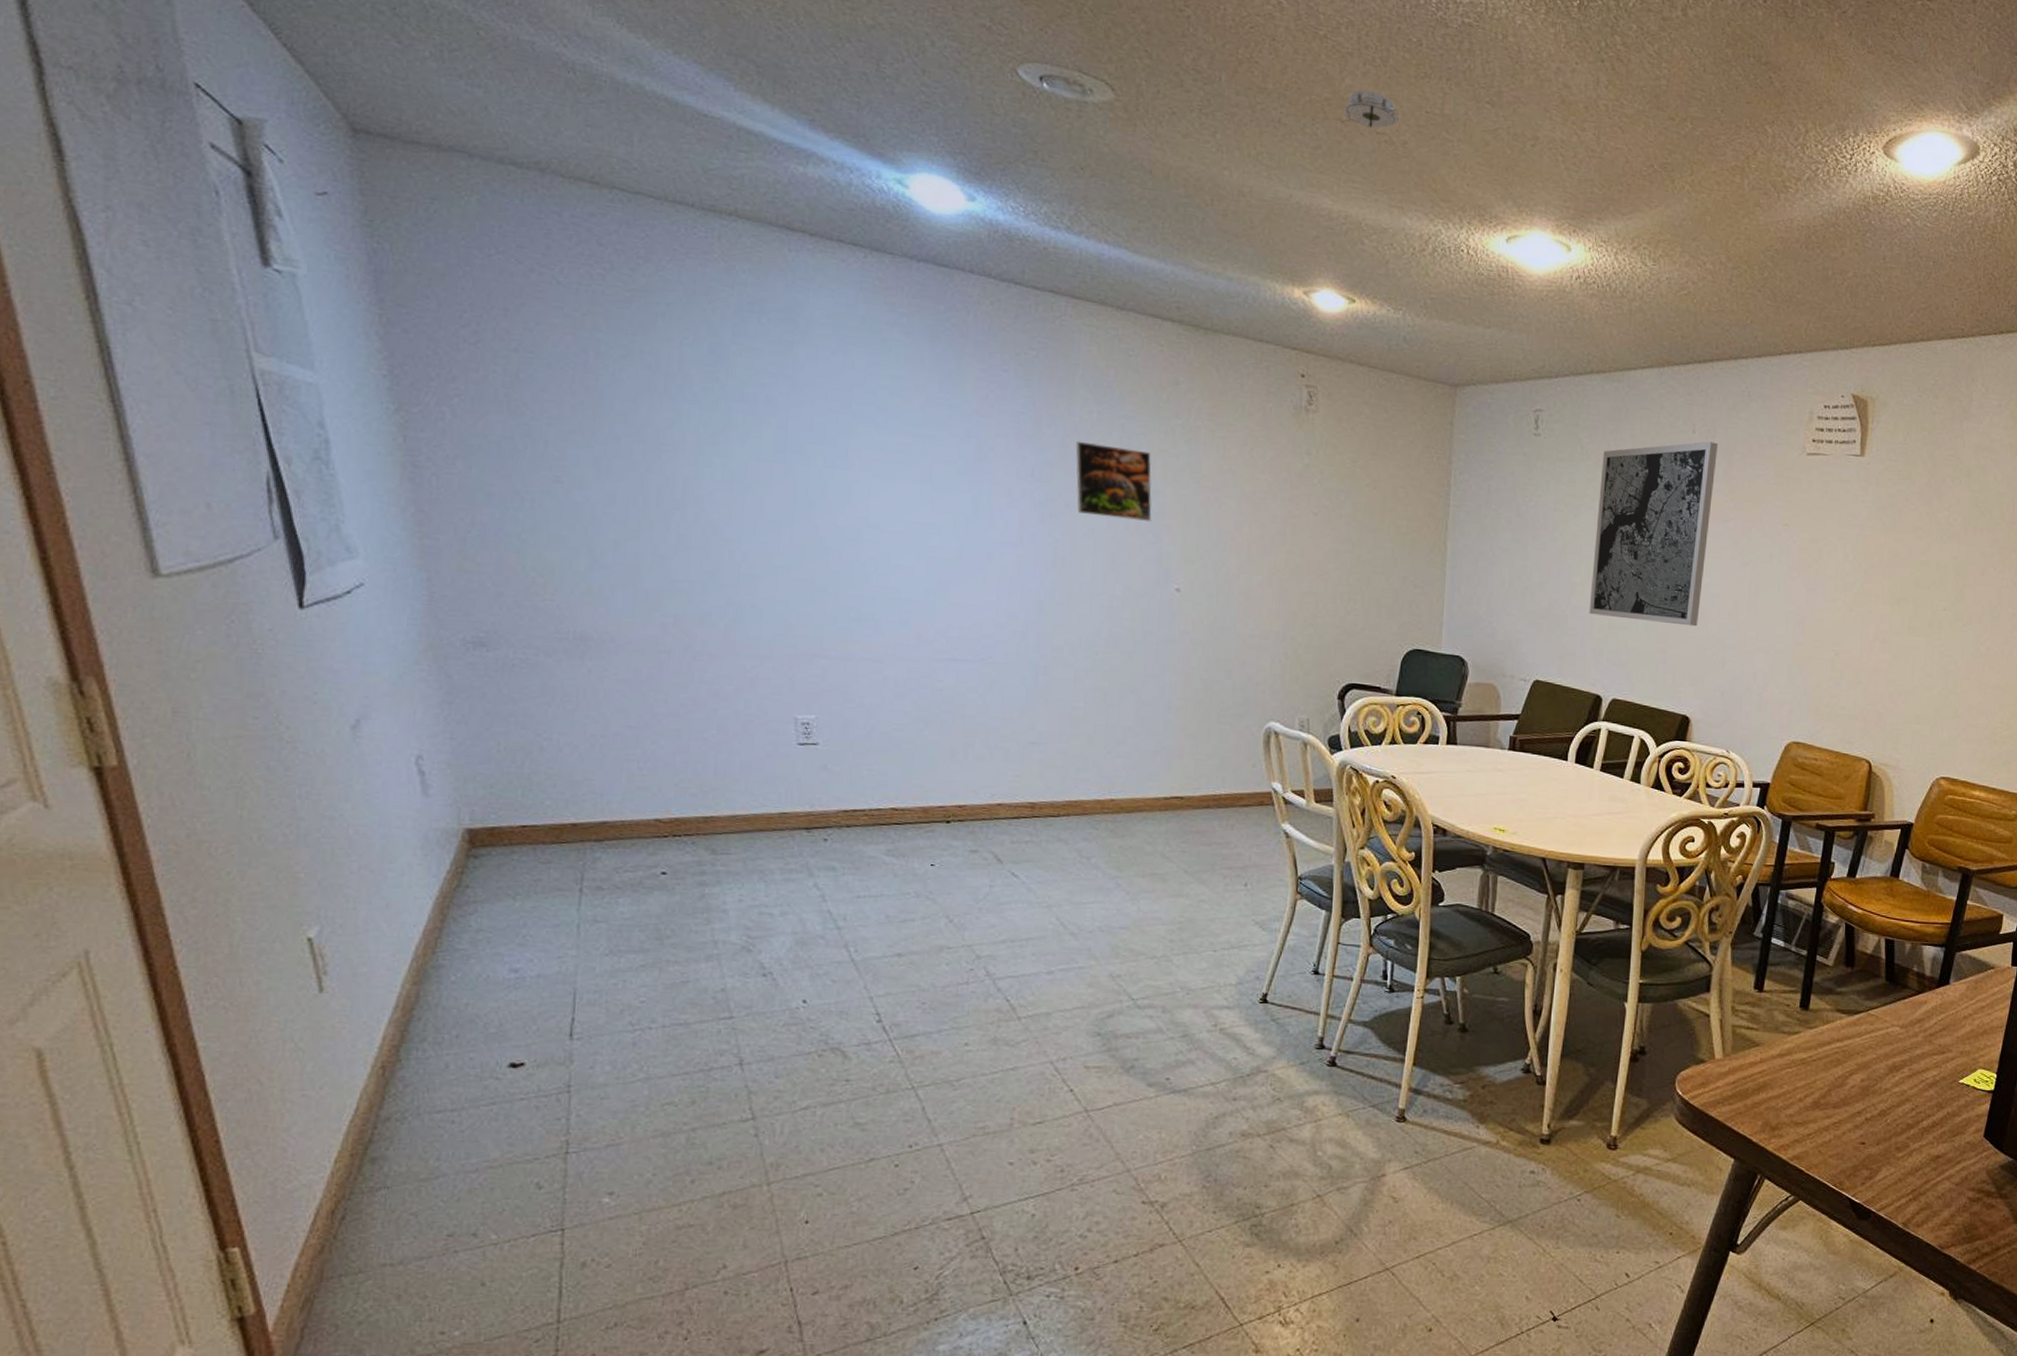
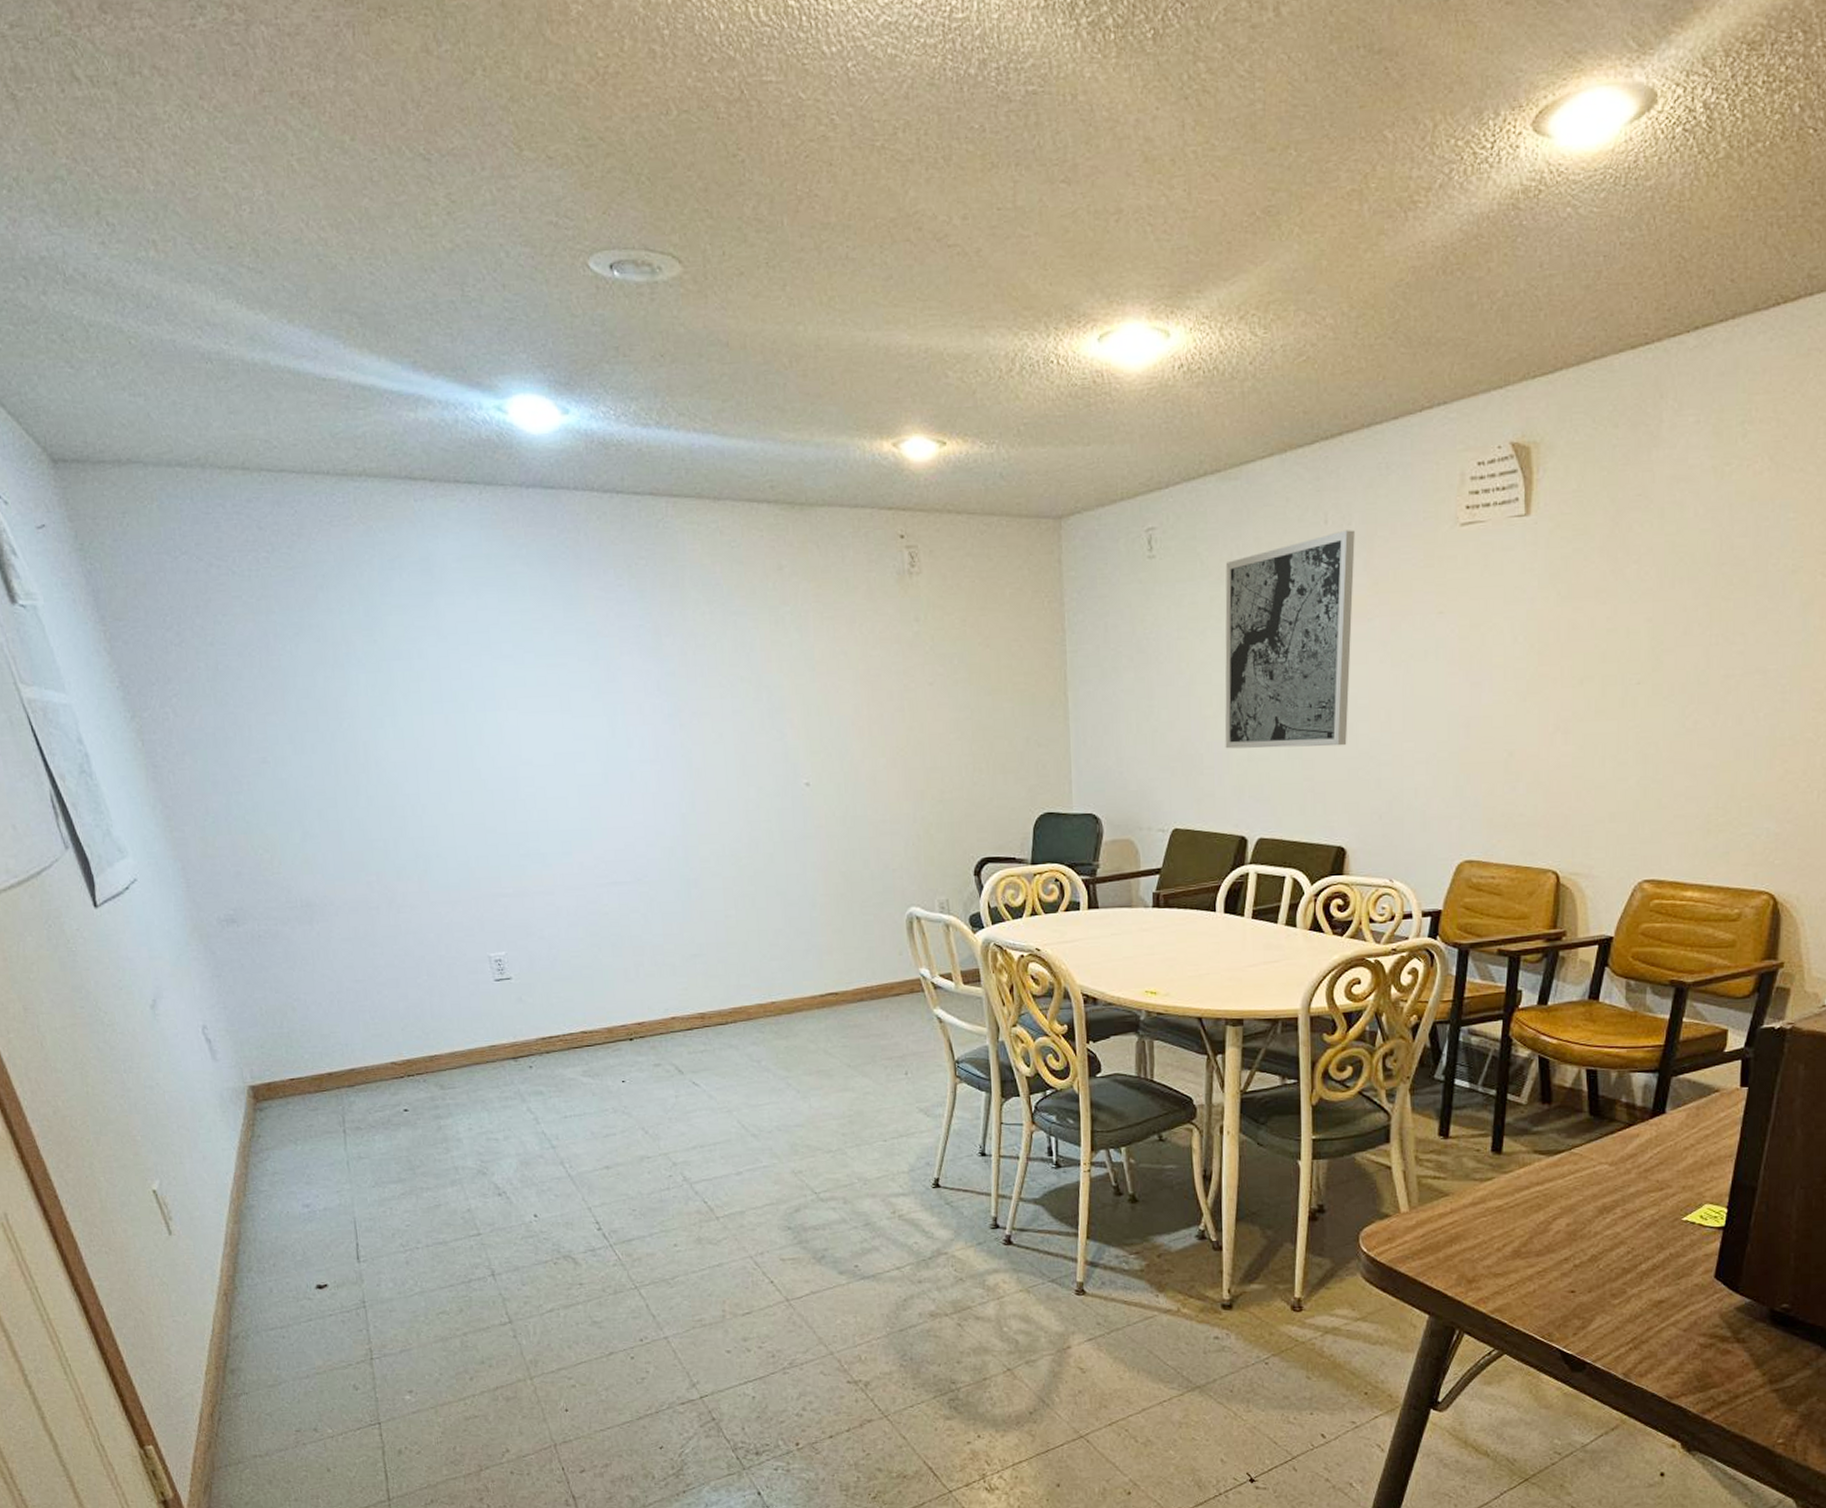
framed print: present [1075,441,1152,521] -> none [694,645,774,720]
smoke detector: present [1341,90,1399,128] -> none [909,199,970,243]

